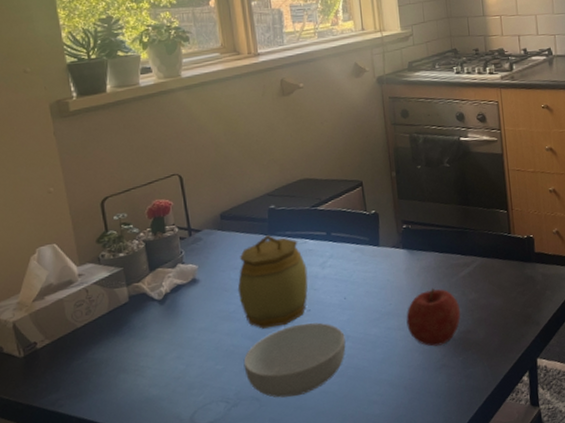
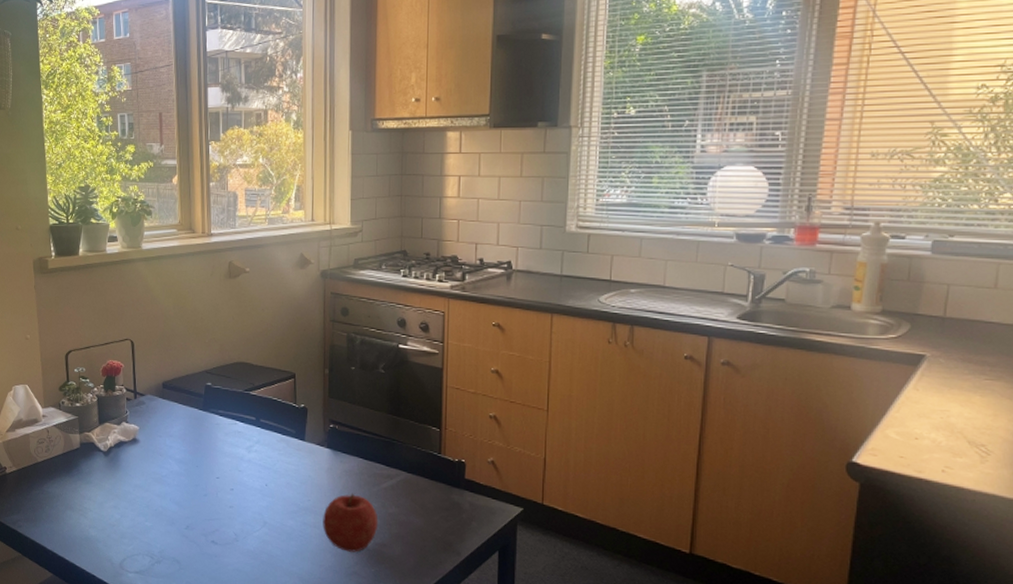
jar: present [237,235,308,329] -> none [170,410,234,499]
cereal bowl: present [243,322,346,398] -> none [169,500,262,568]

